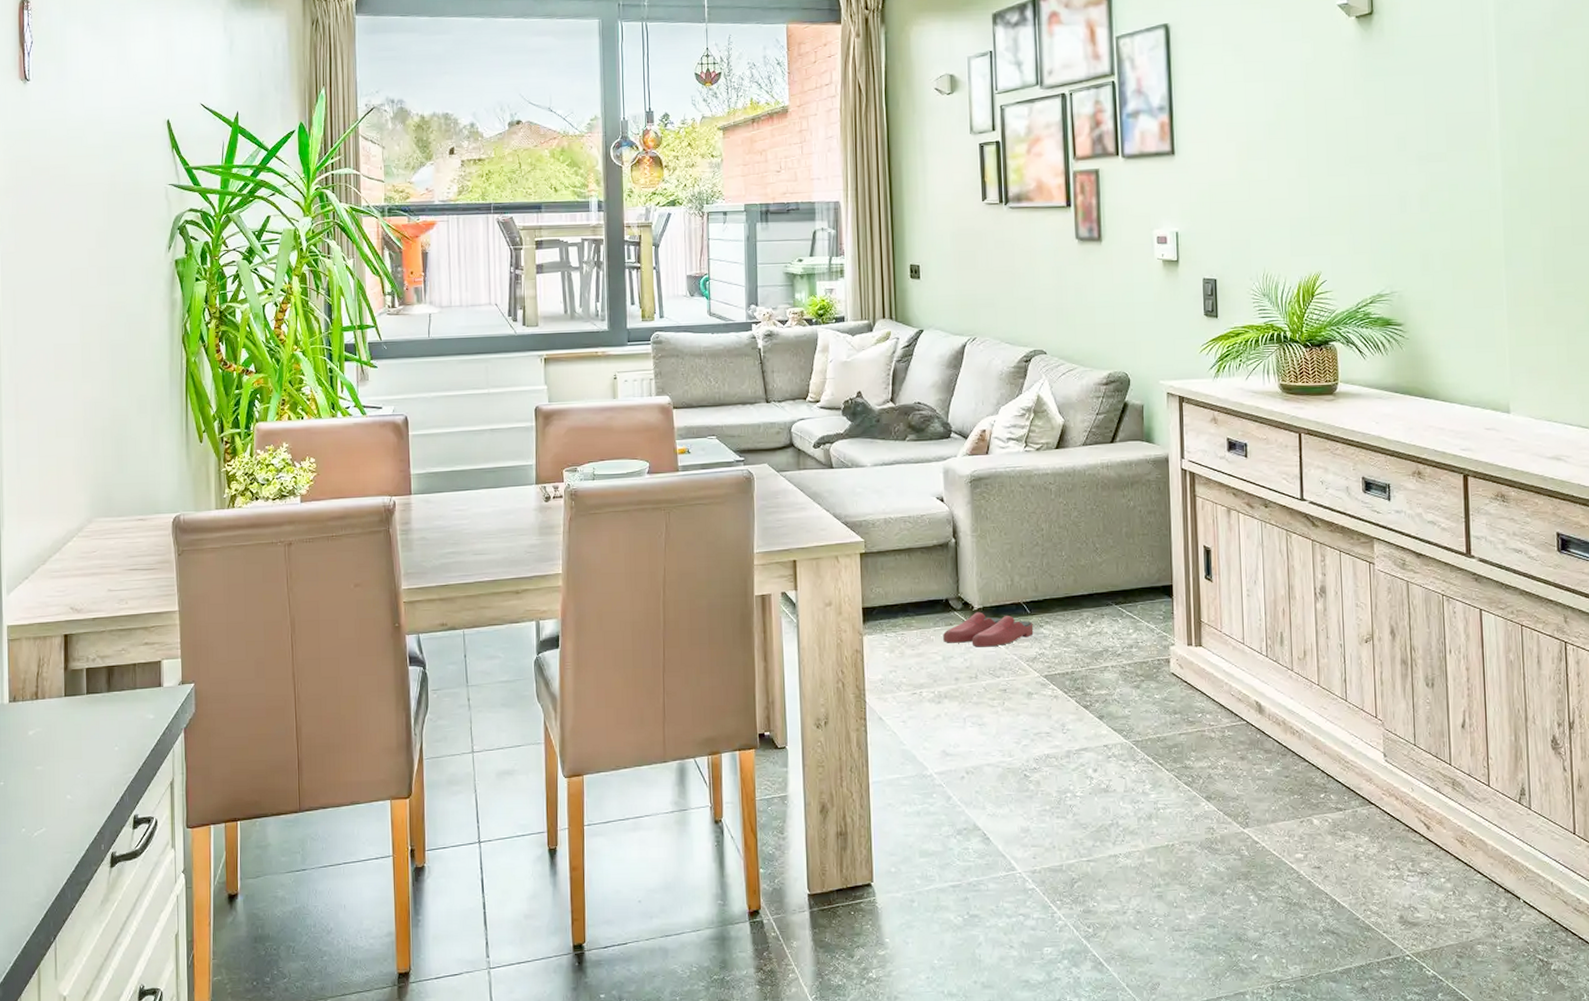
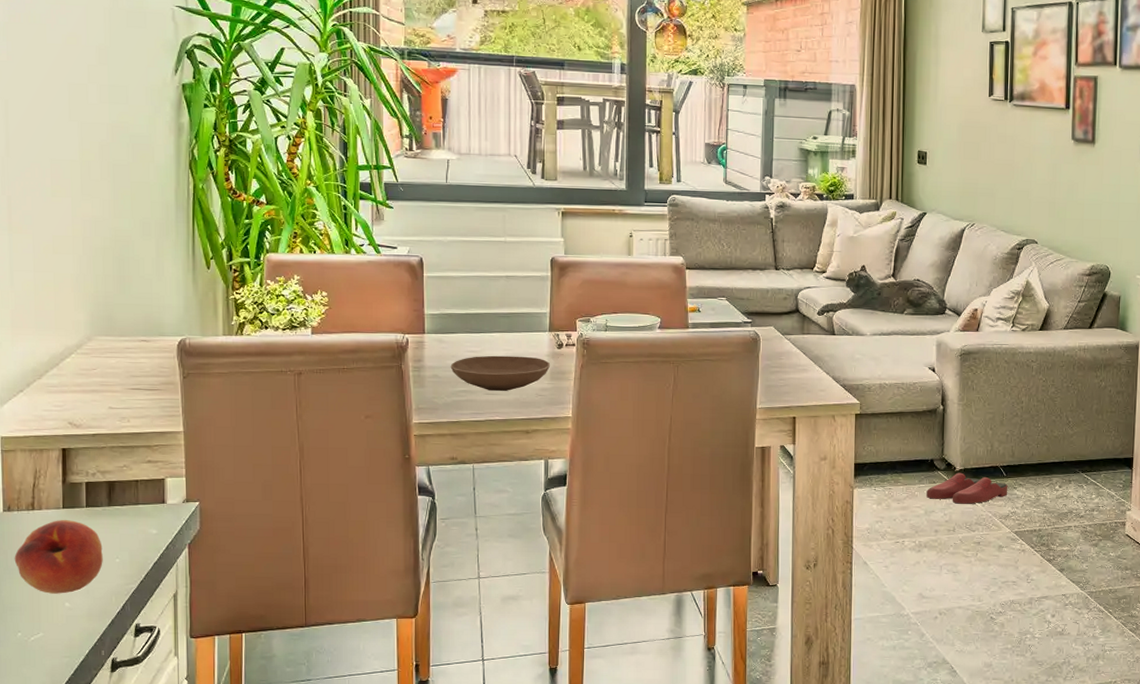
fruit: none [19,707,103,786] -> present [14,519,103,594]
bowl: none [437,512,539,550] -> present [450,355,551,391]

